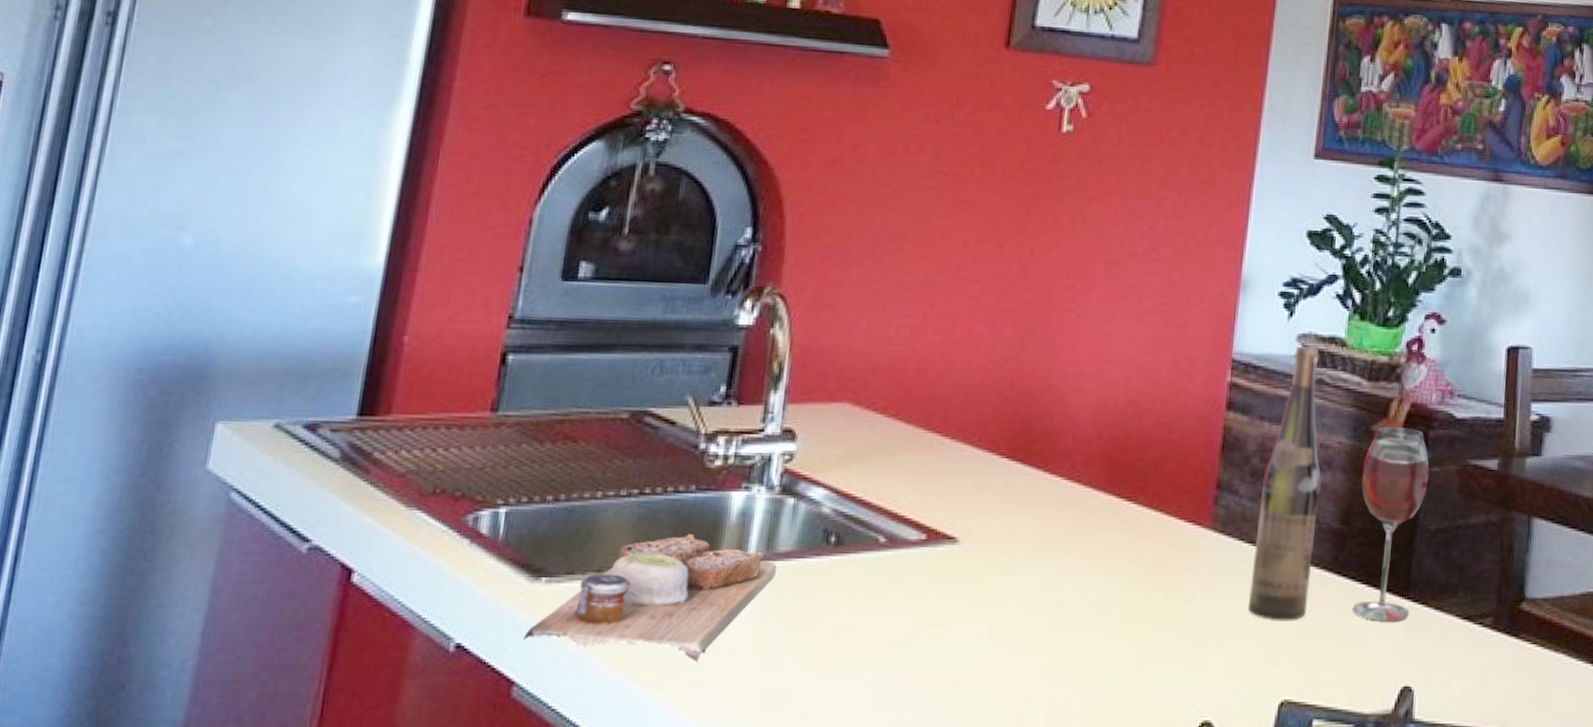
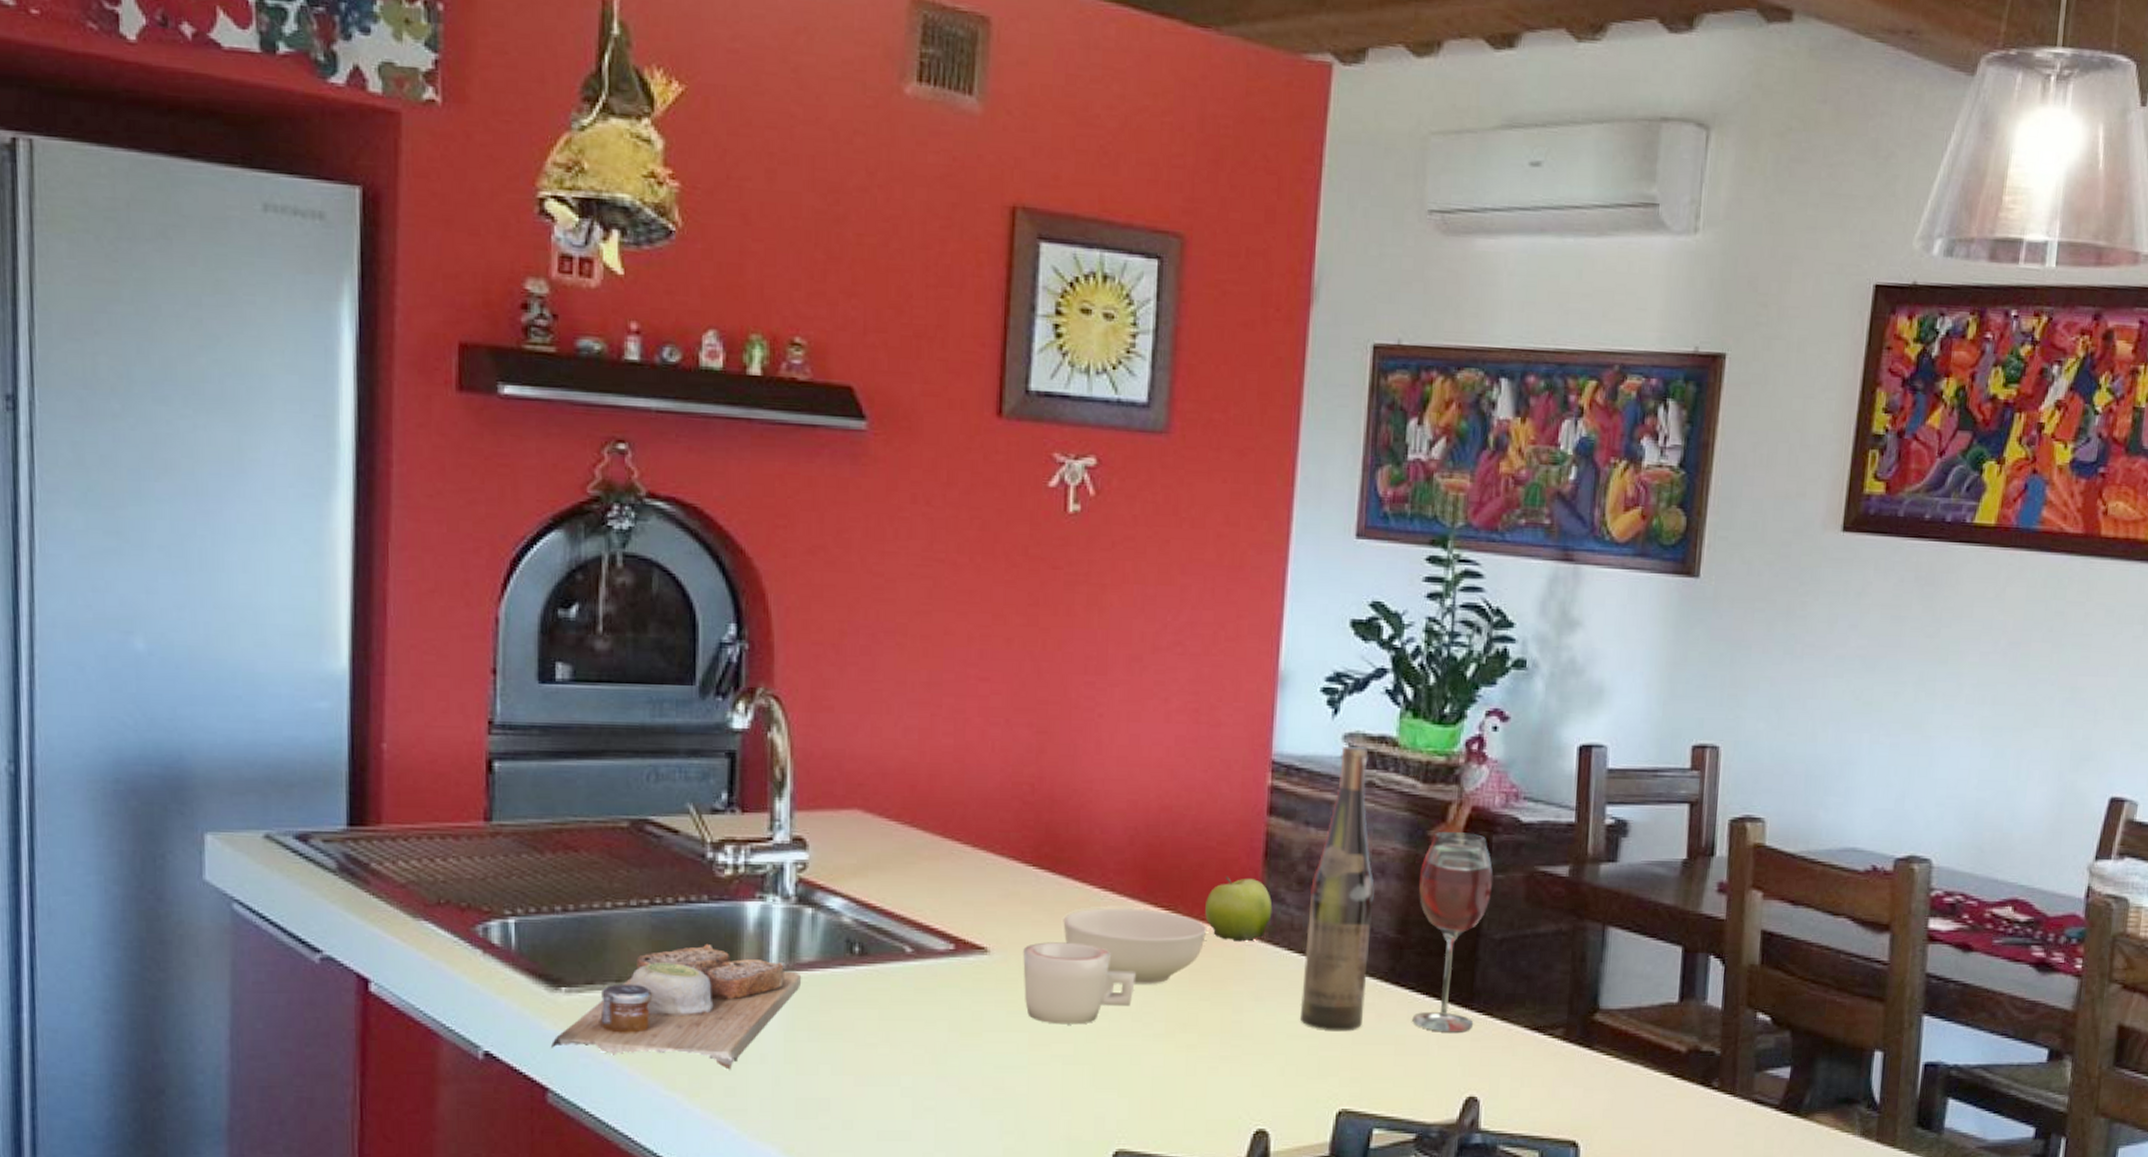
cup: none [989,532,1096,615] -> present [1023,942,1135,1025]
bowl: none [1030,499,1165,574] -> present [1063,908,1207,984]
fruit: none [1164,468,1227,532] -> present [1205,876,1273,942]

